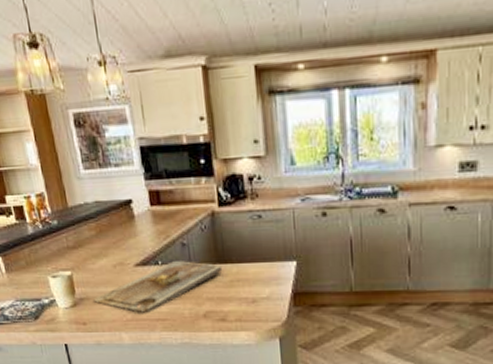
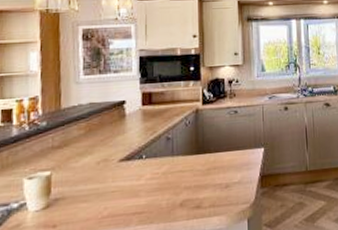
cutting board: present [93,261,223,314] -> none [70,153,202,210]

